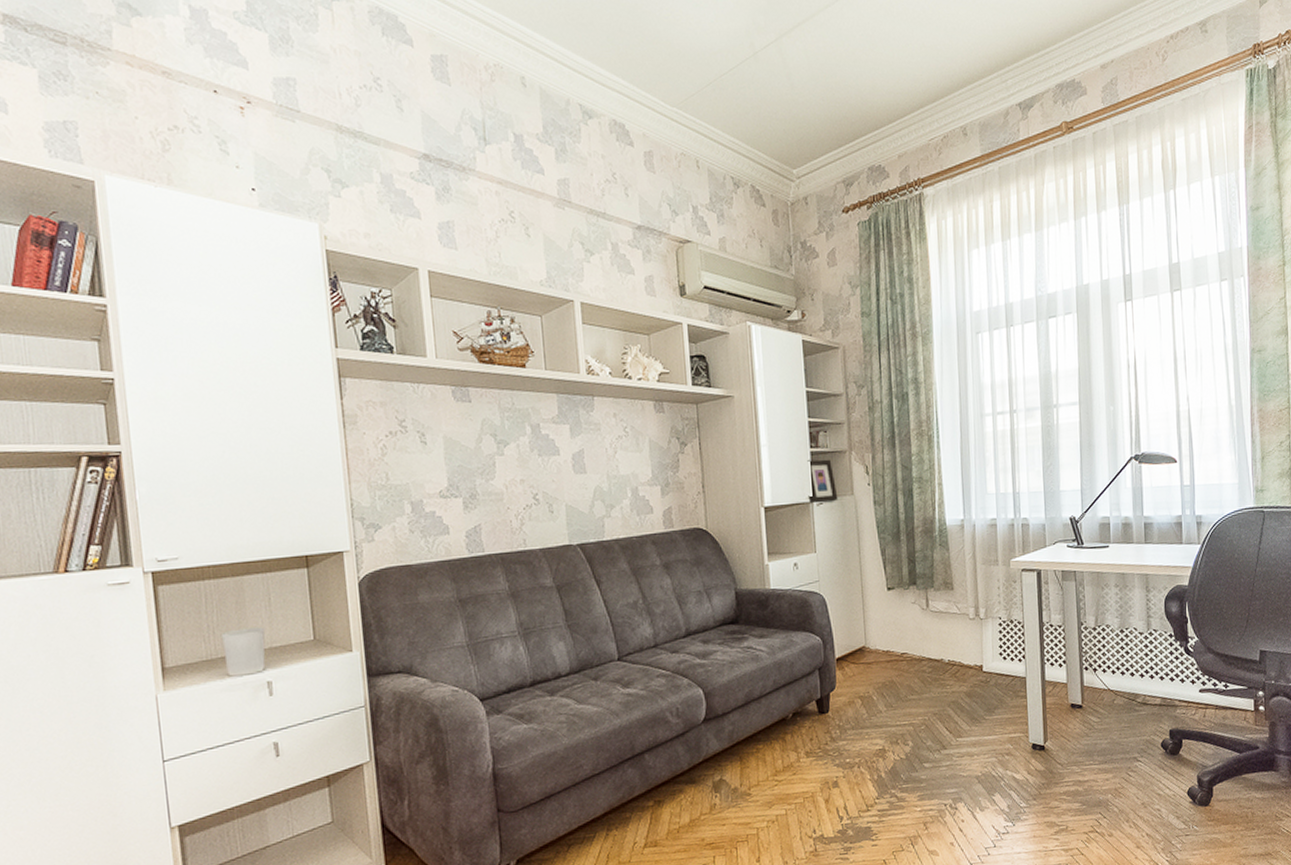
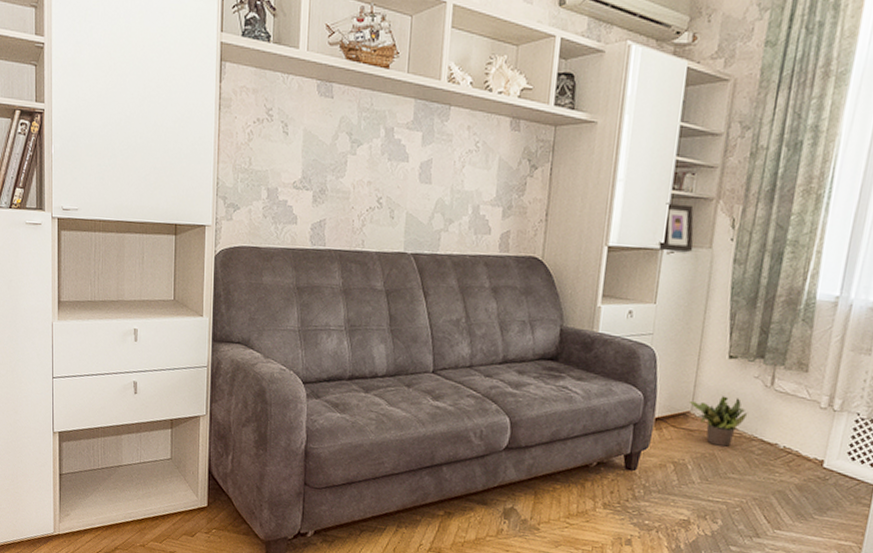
candle holder: present [220,627,266,678] -> none [103,279,137,321]
potted plant: none [862,624,914,673] -> present [688,396,748,447]

